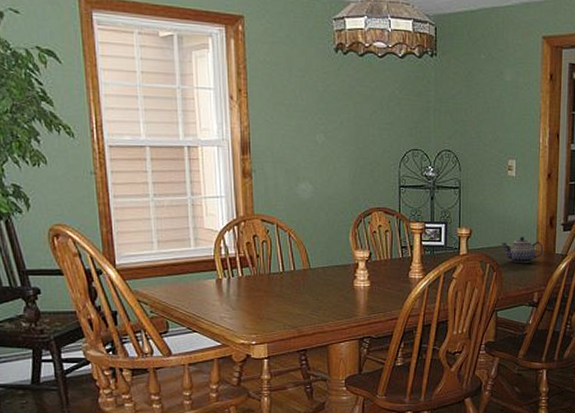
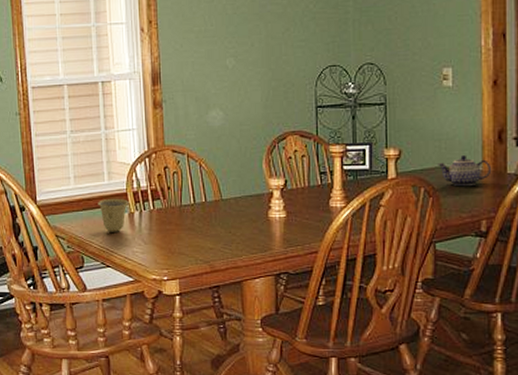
cup: none [184,264,217,298] -> present [98,198,129,232]

